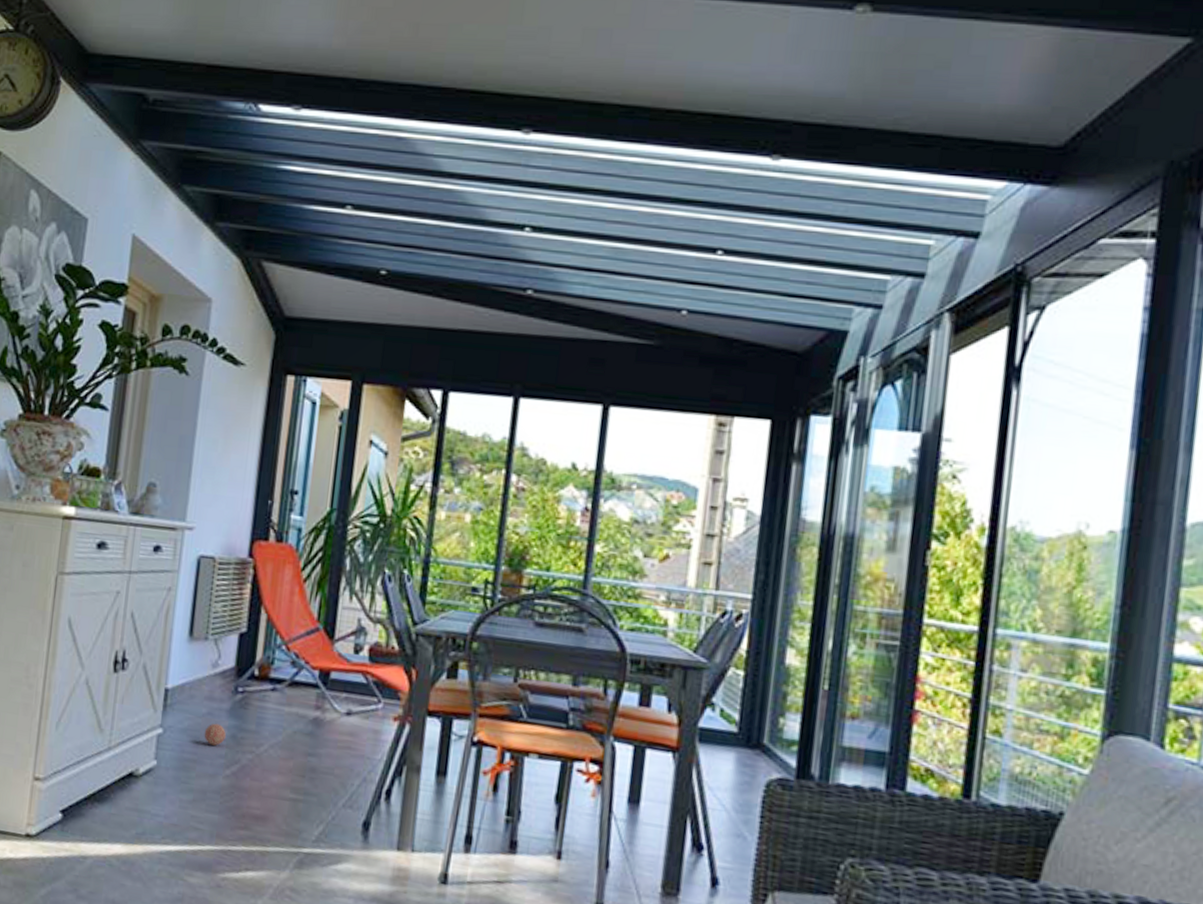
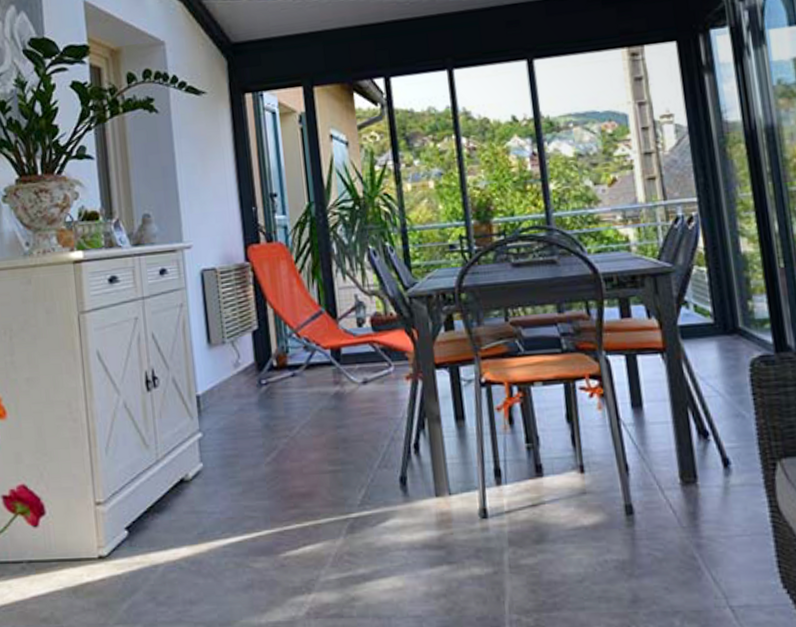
decorative ball: present [204,723,226,746] -> none [239,417,260,438]

